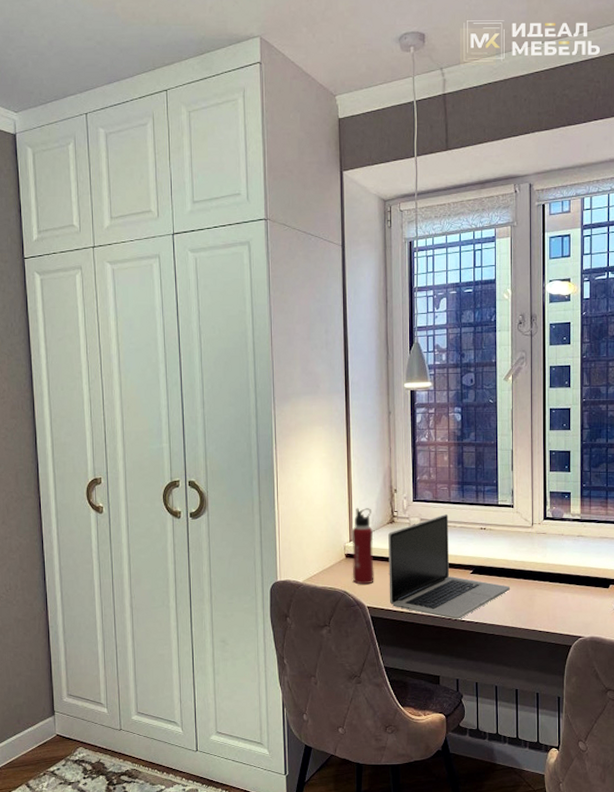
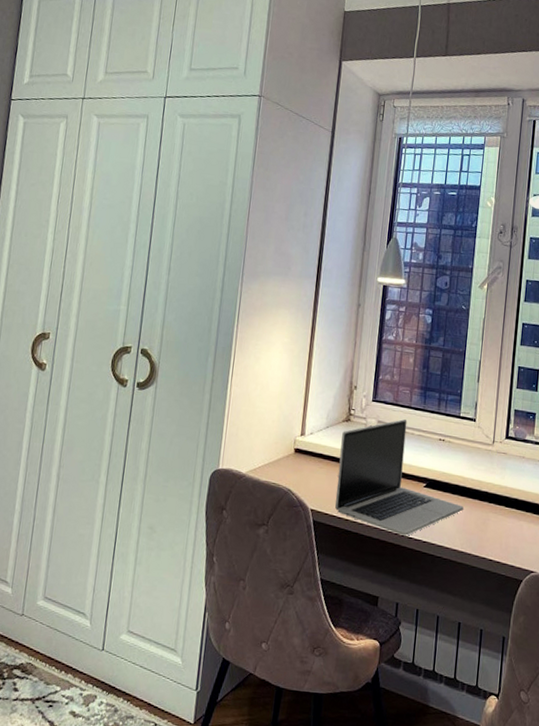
water bottle: present [351,507,374,585] -> none [299,399,328,485]

